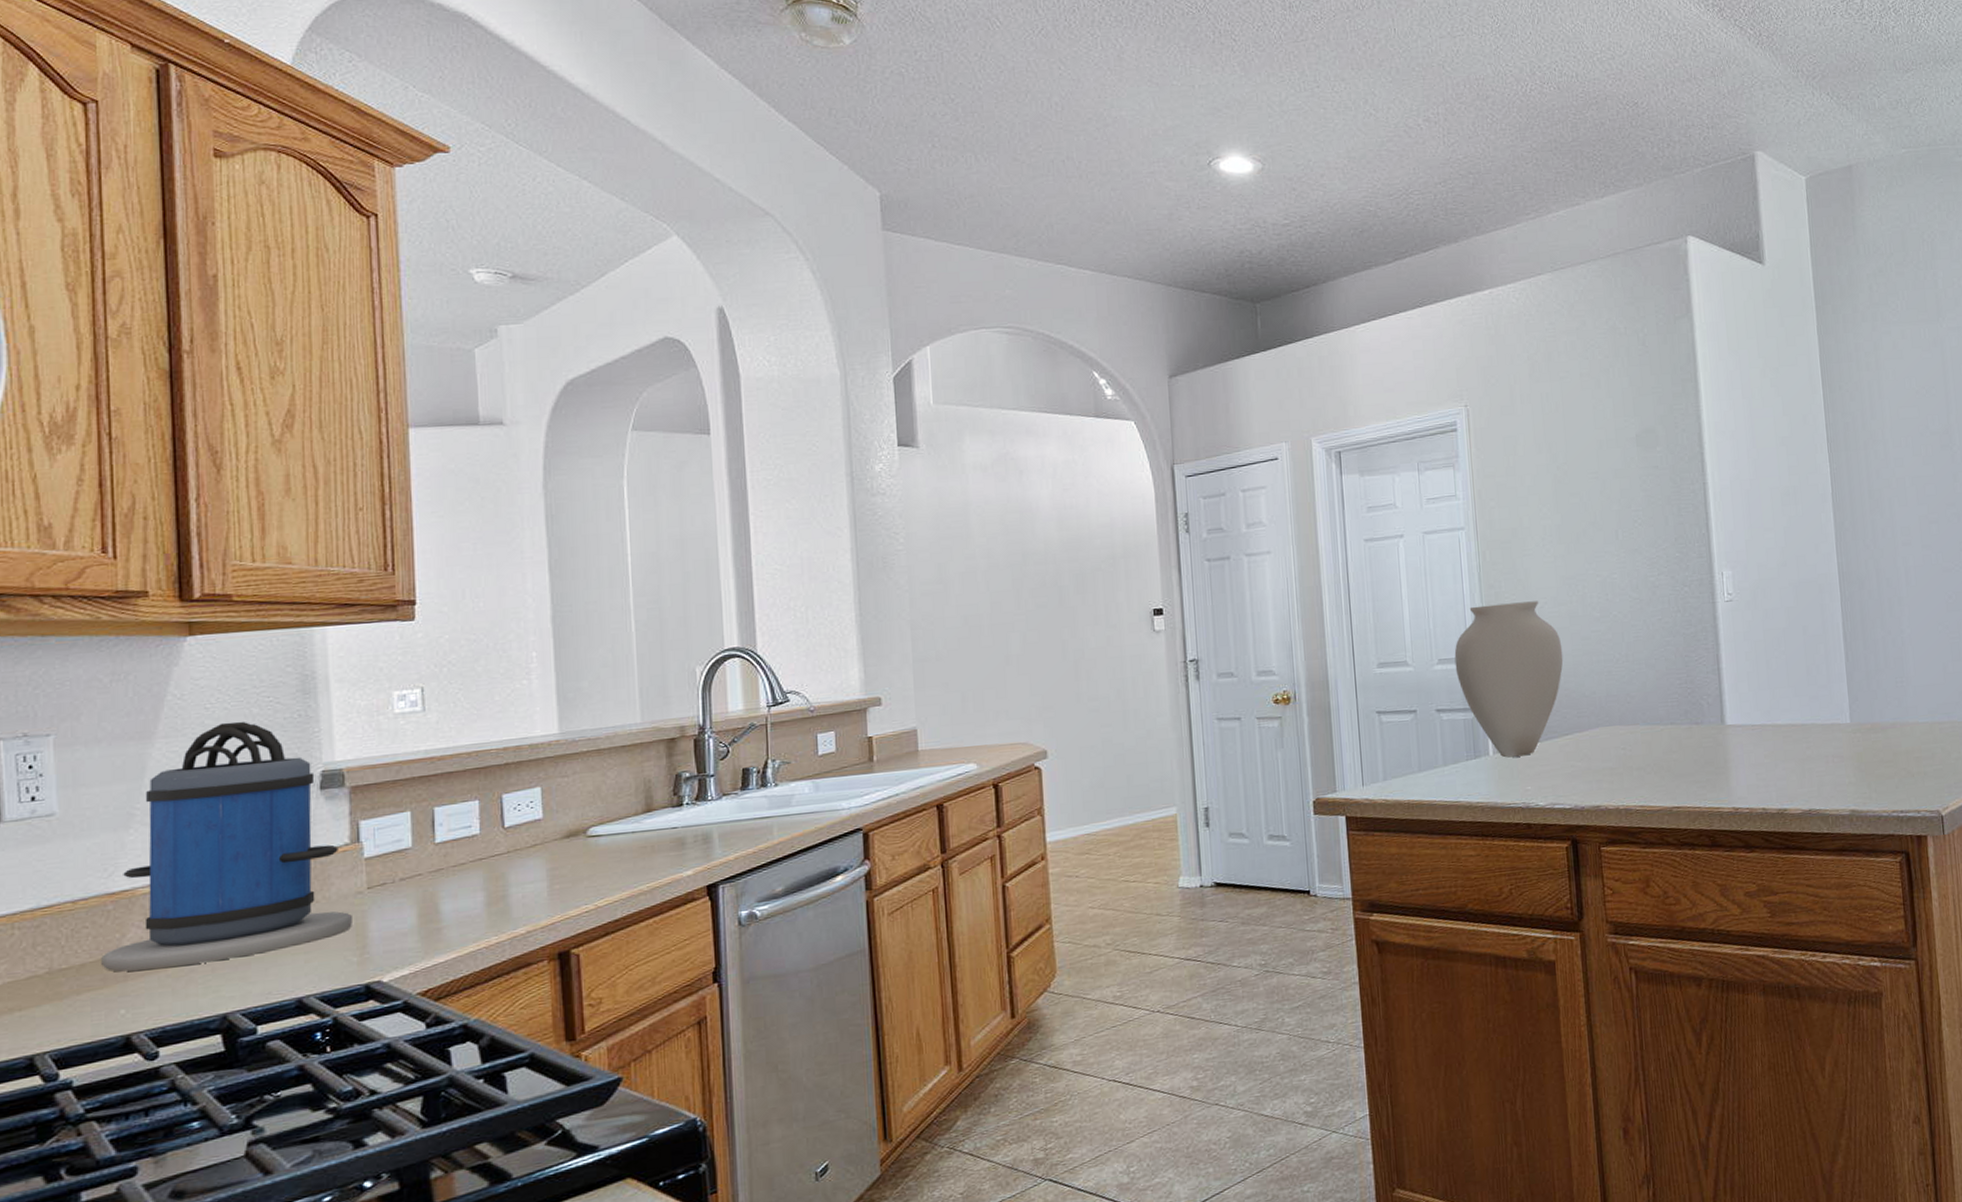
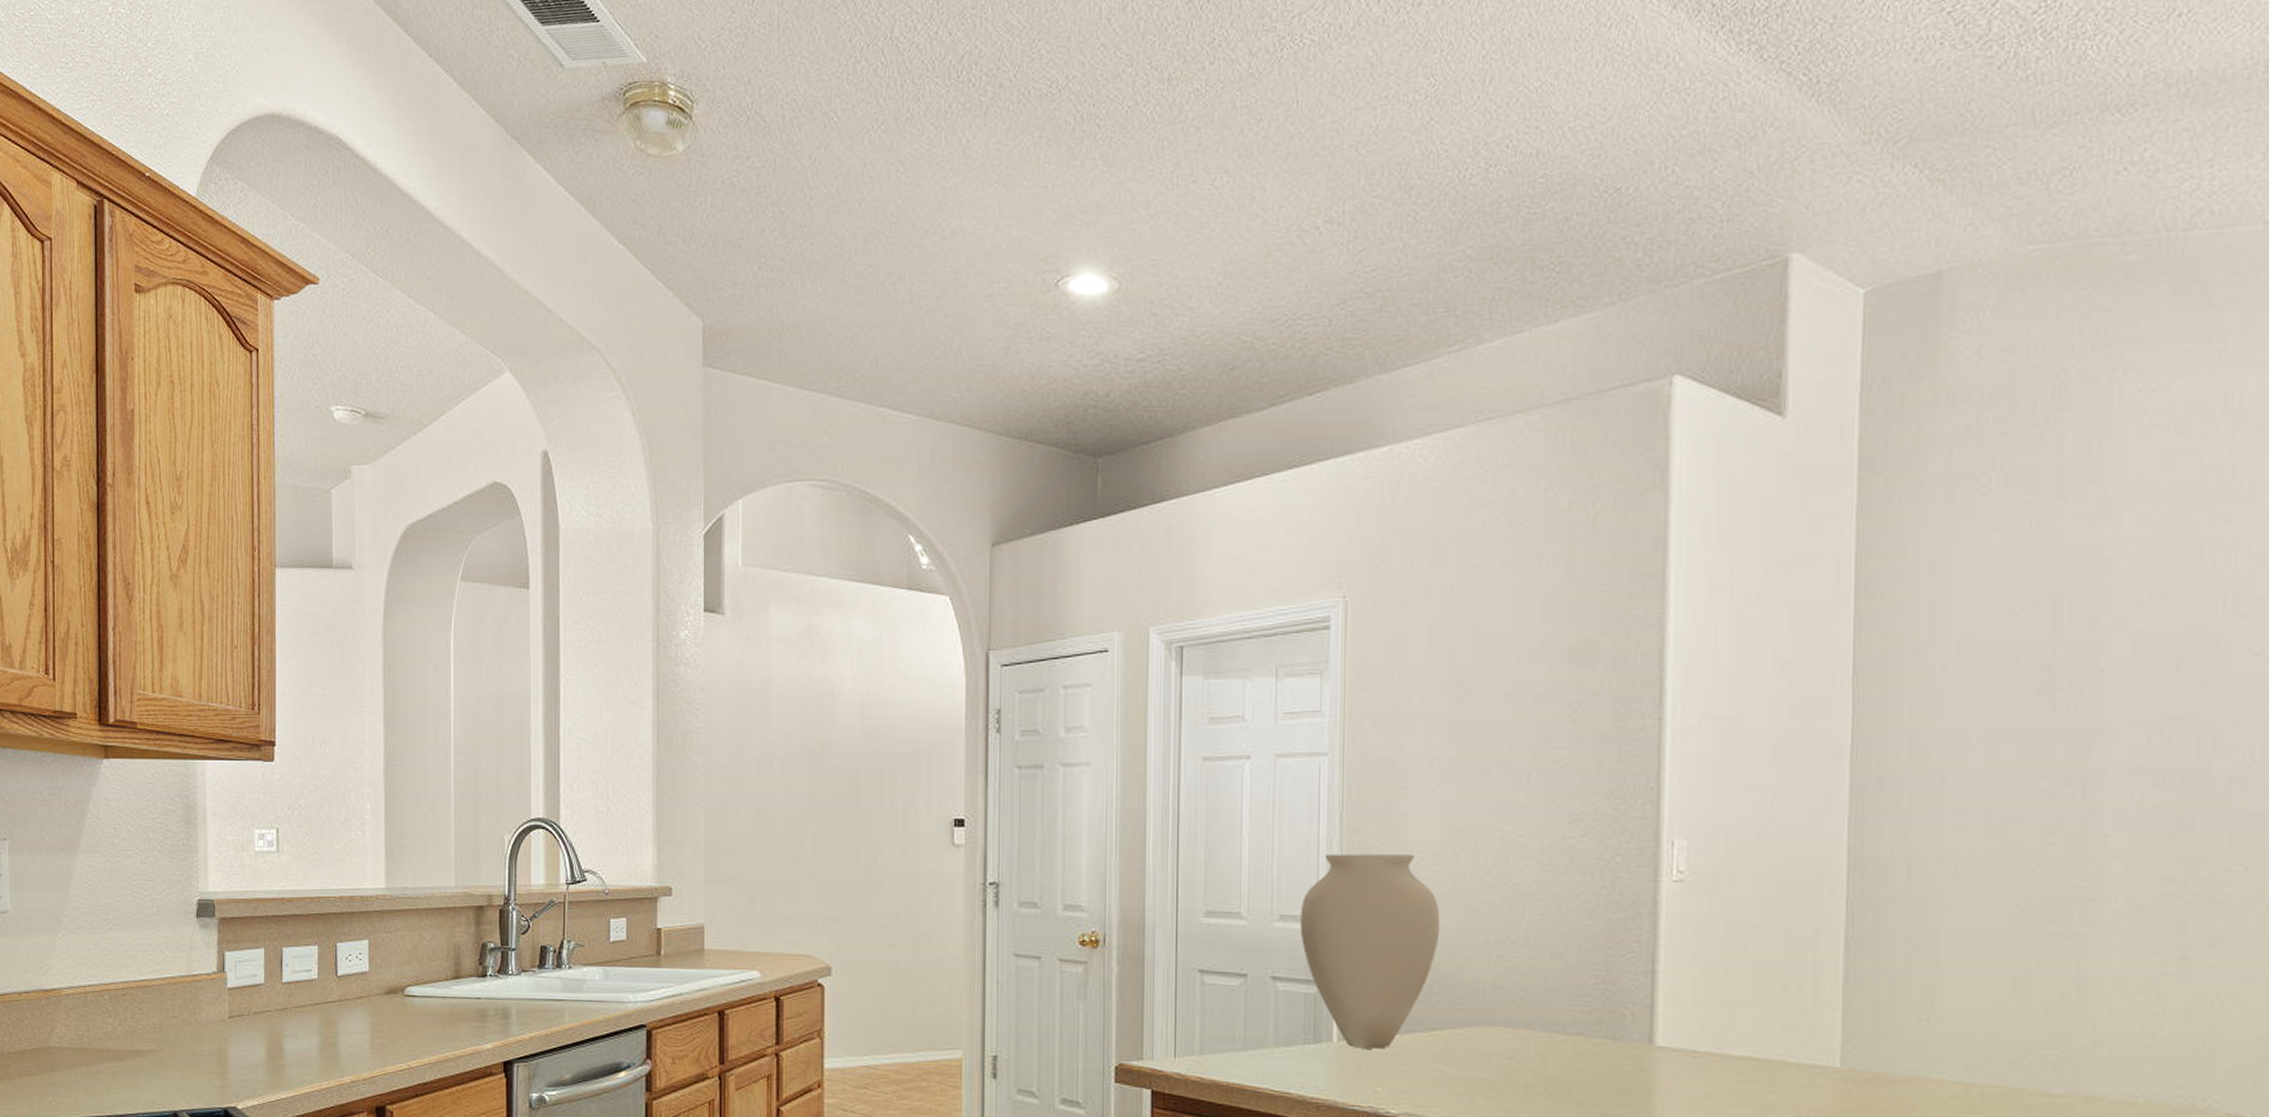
canister: present [101,721,352,972] -> none [37,844,216,1066]

